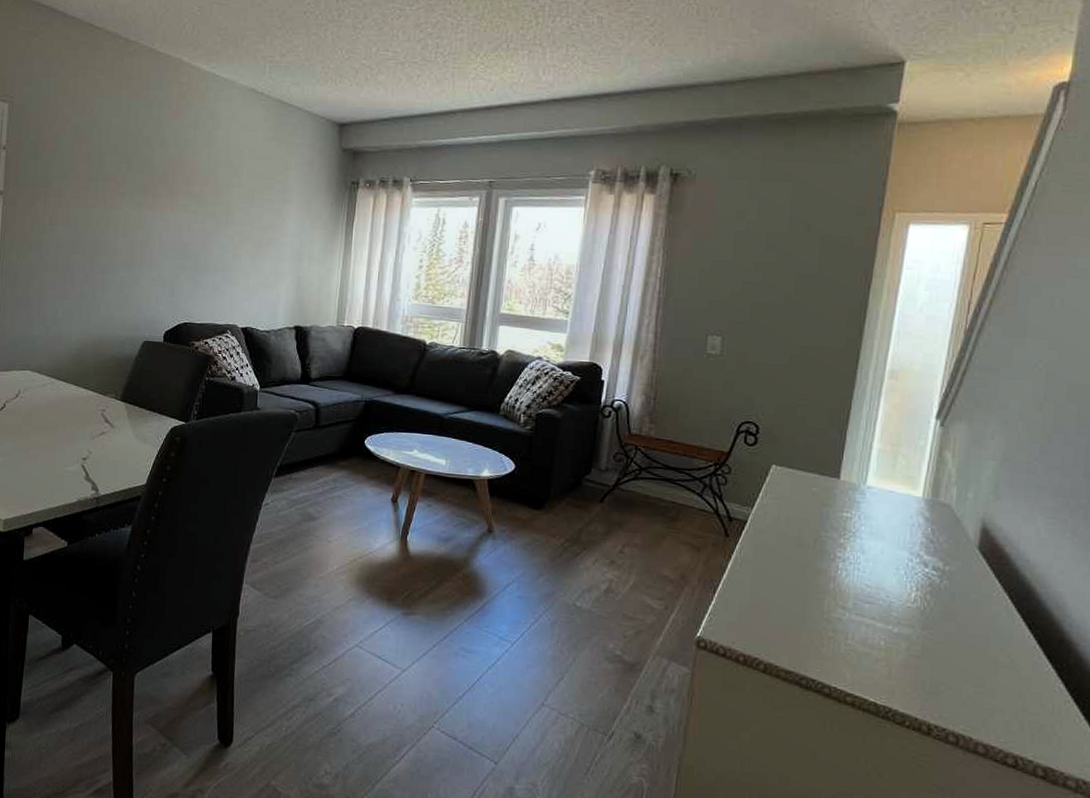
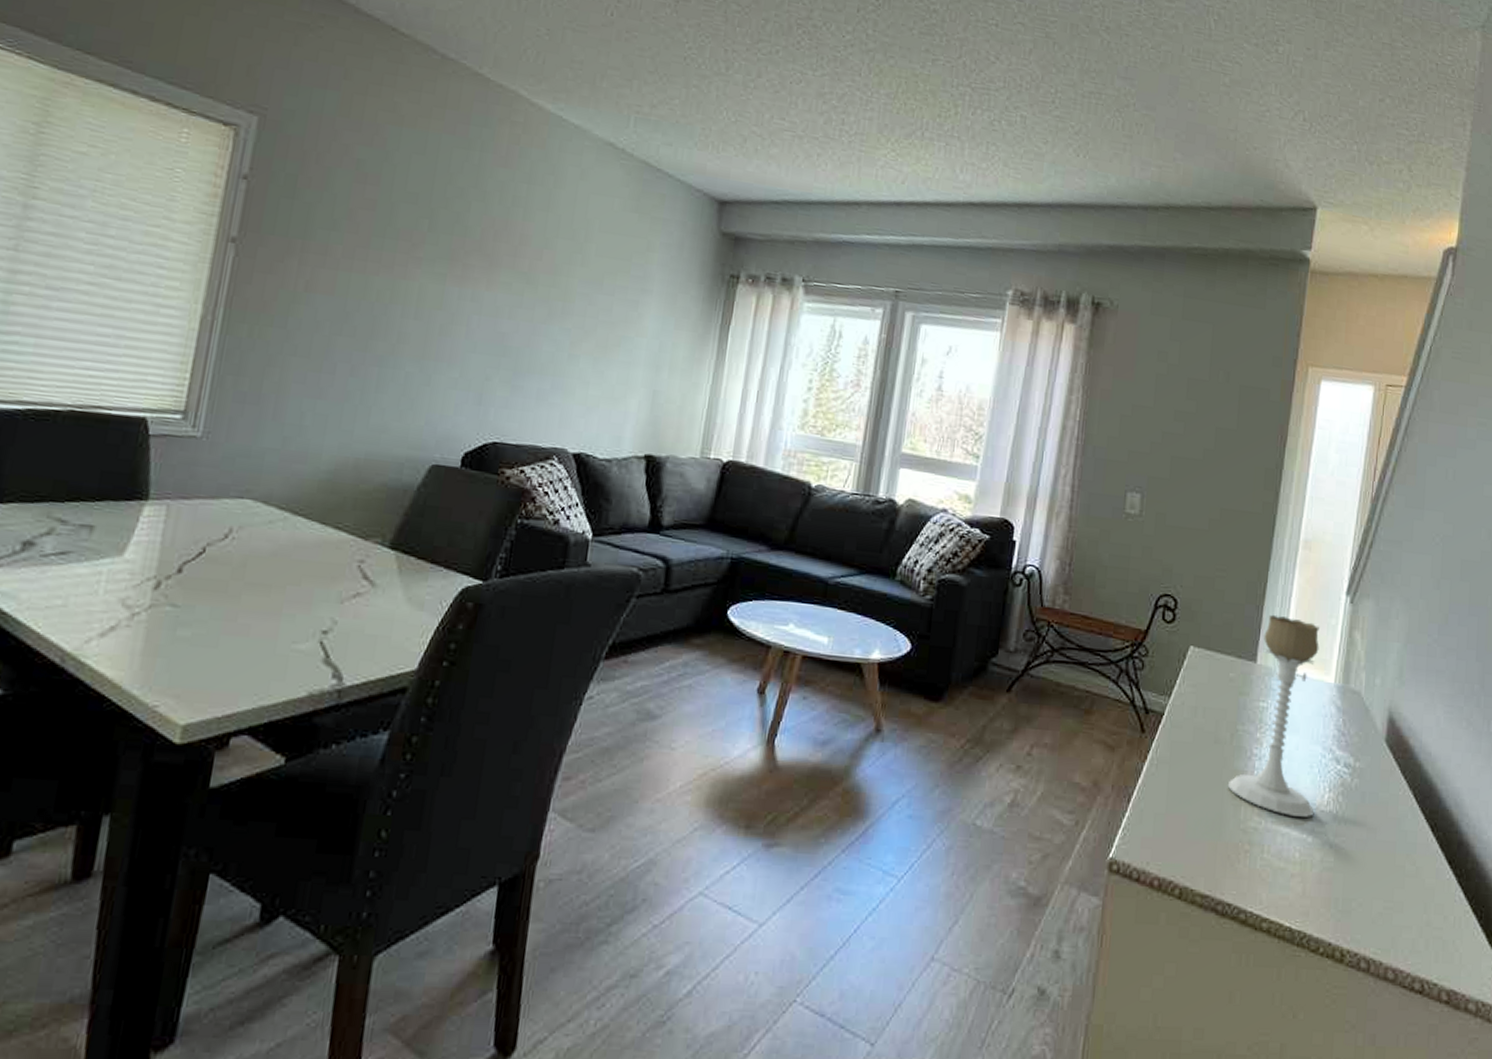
candle holder: none [810,437,906,612] -> present [1227,614,1319,817]

